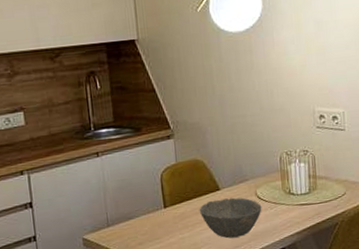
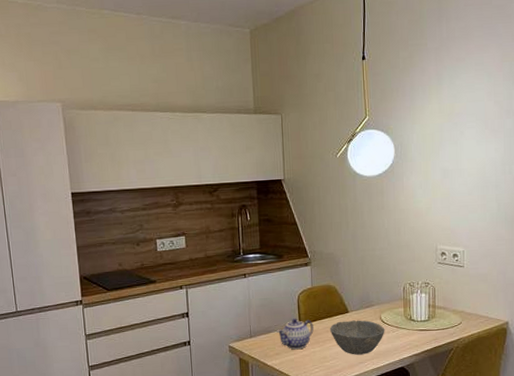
teapot: none [138,200,181,238] -> present [277,318,314,350]

